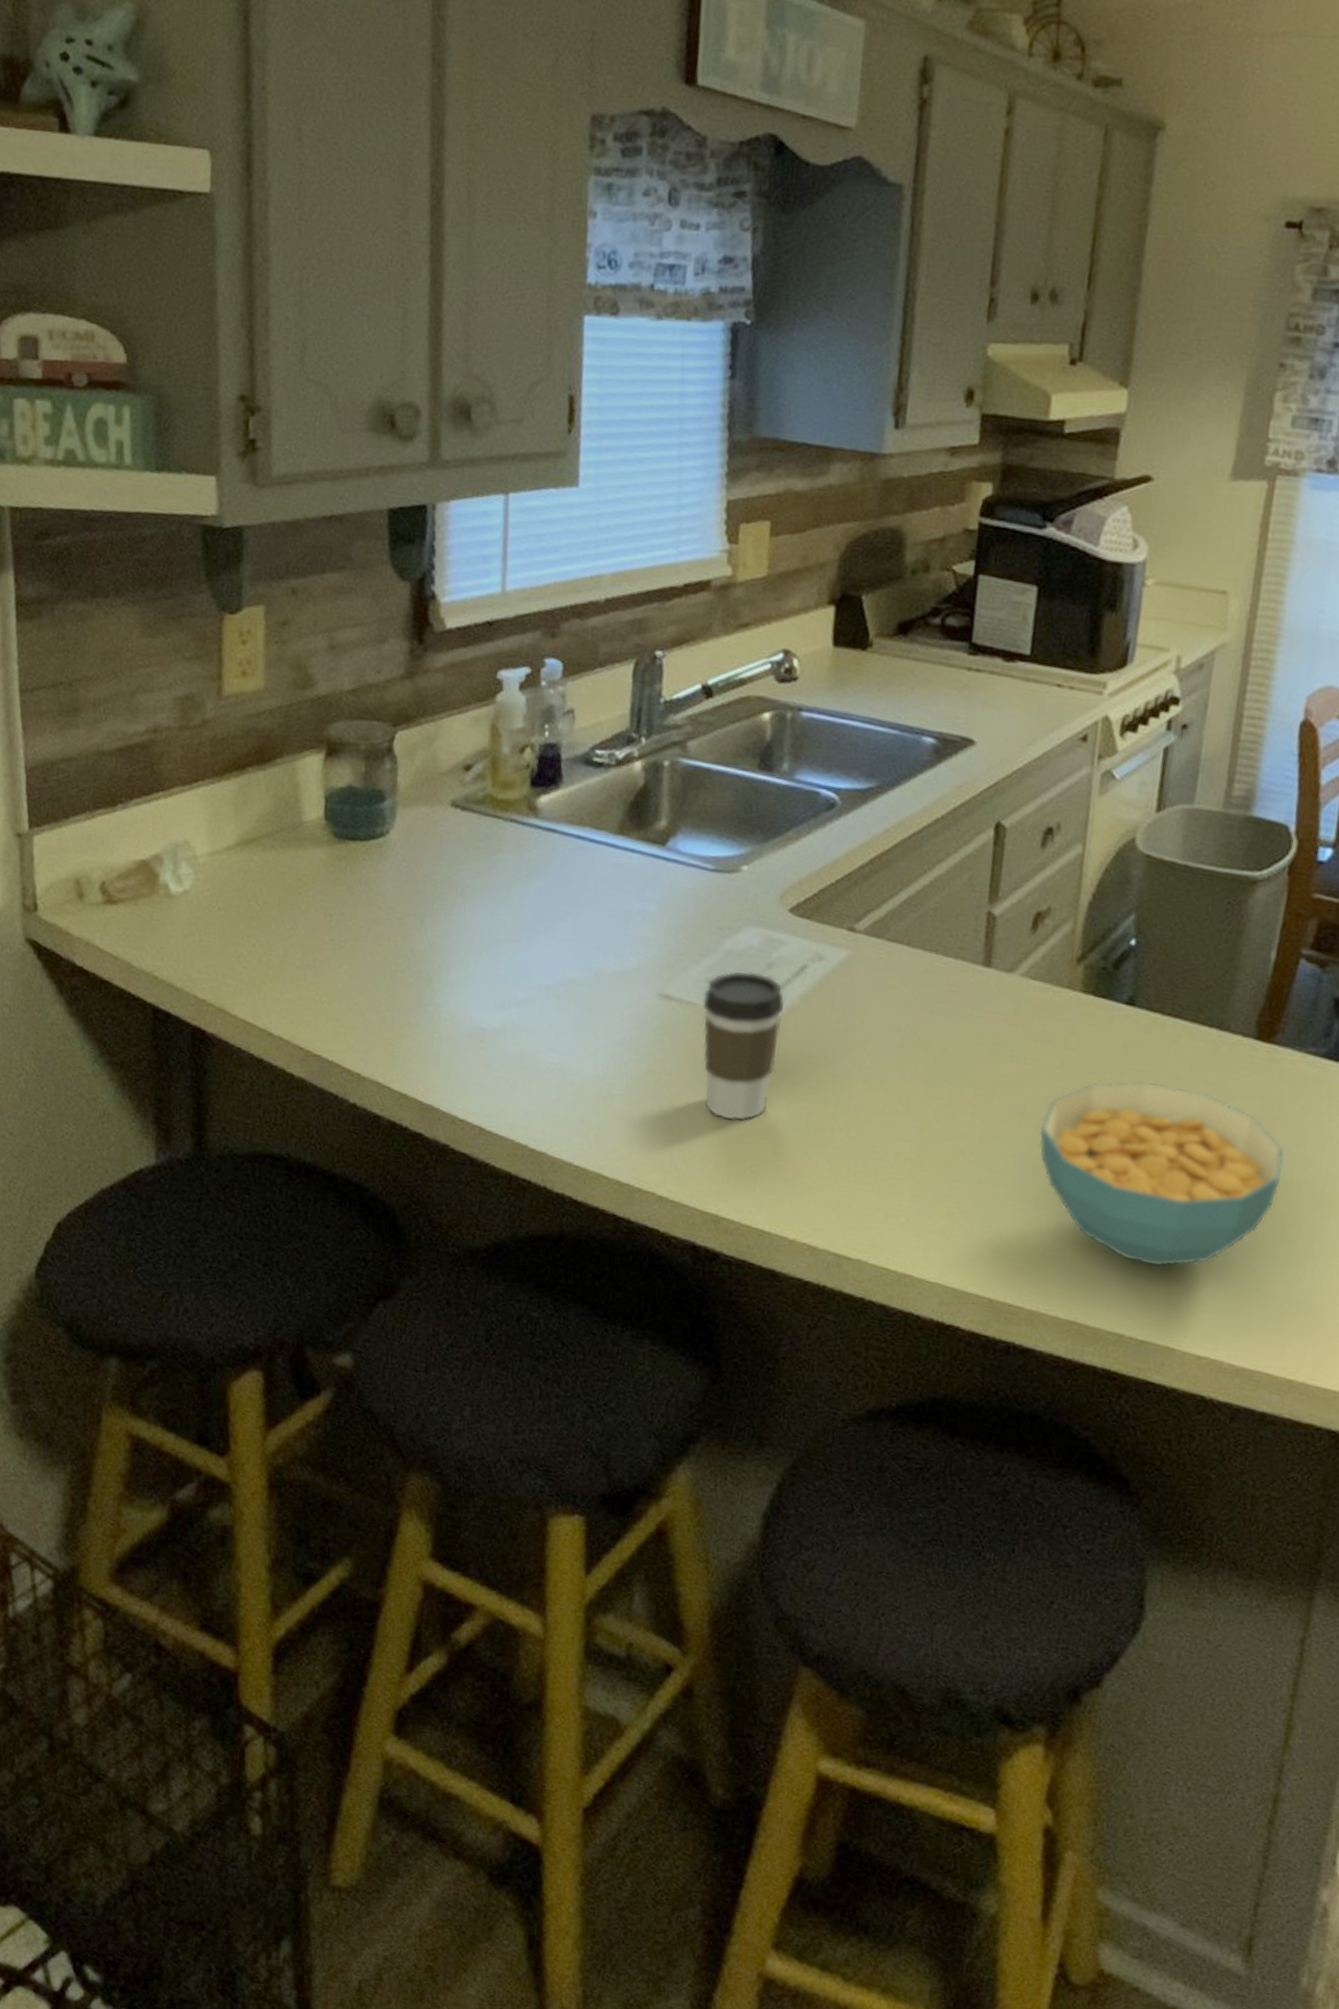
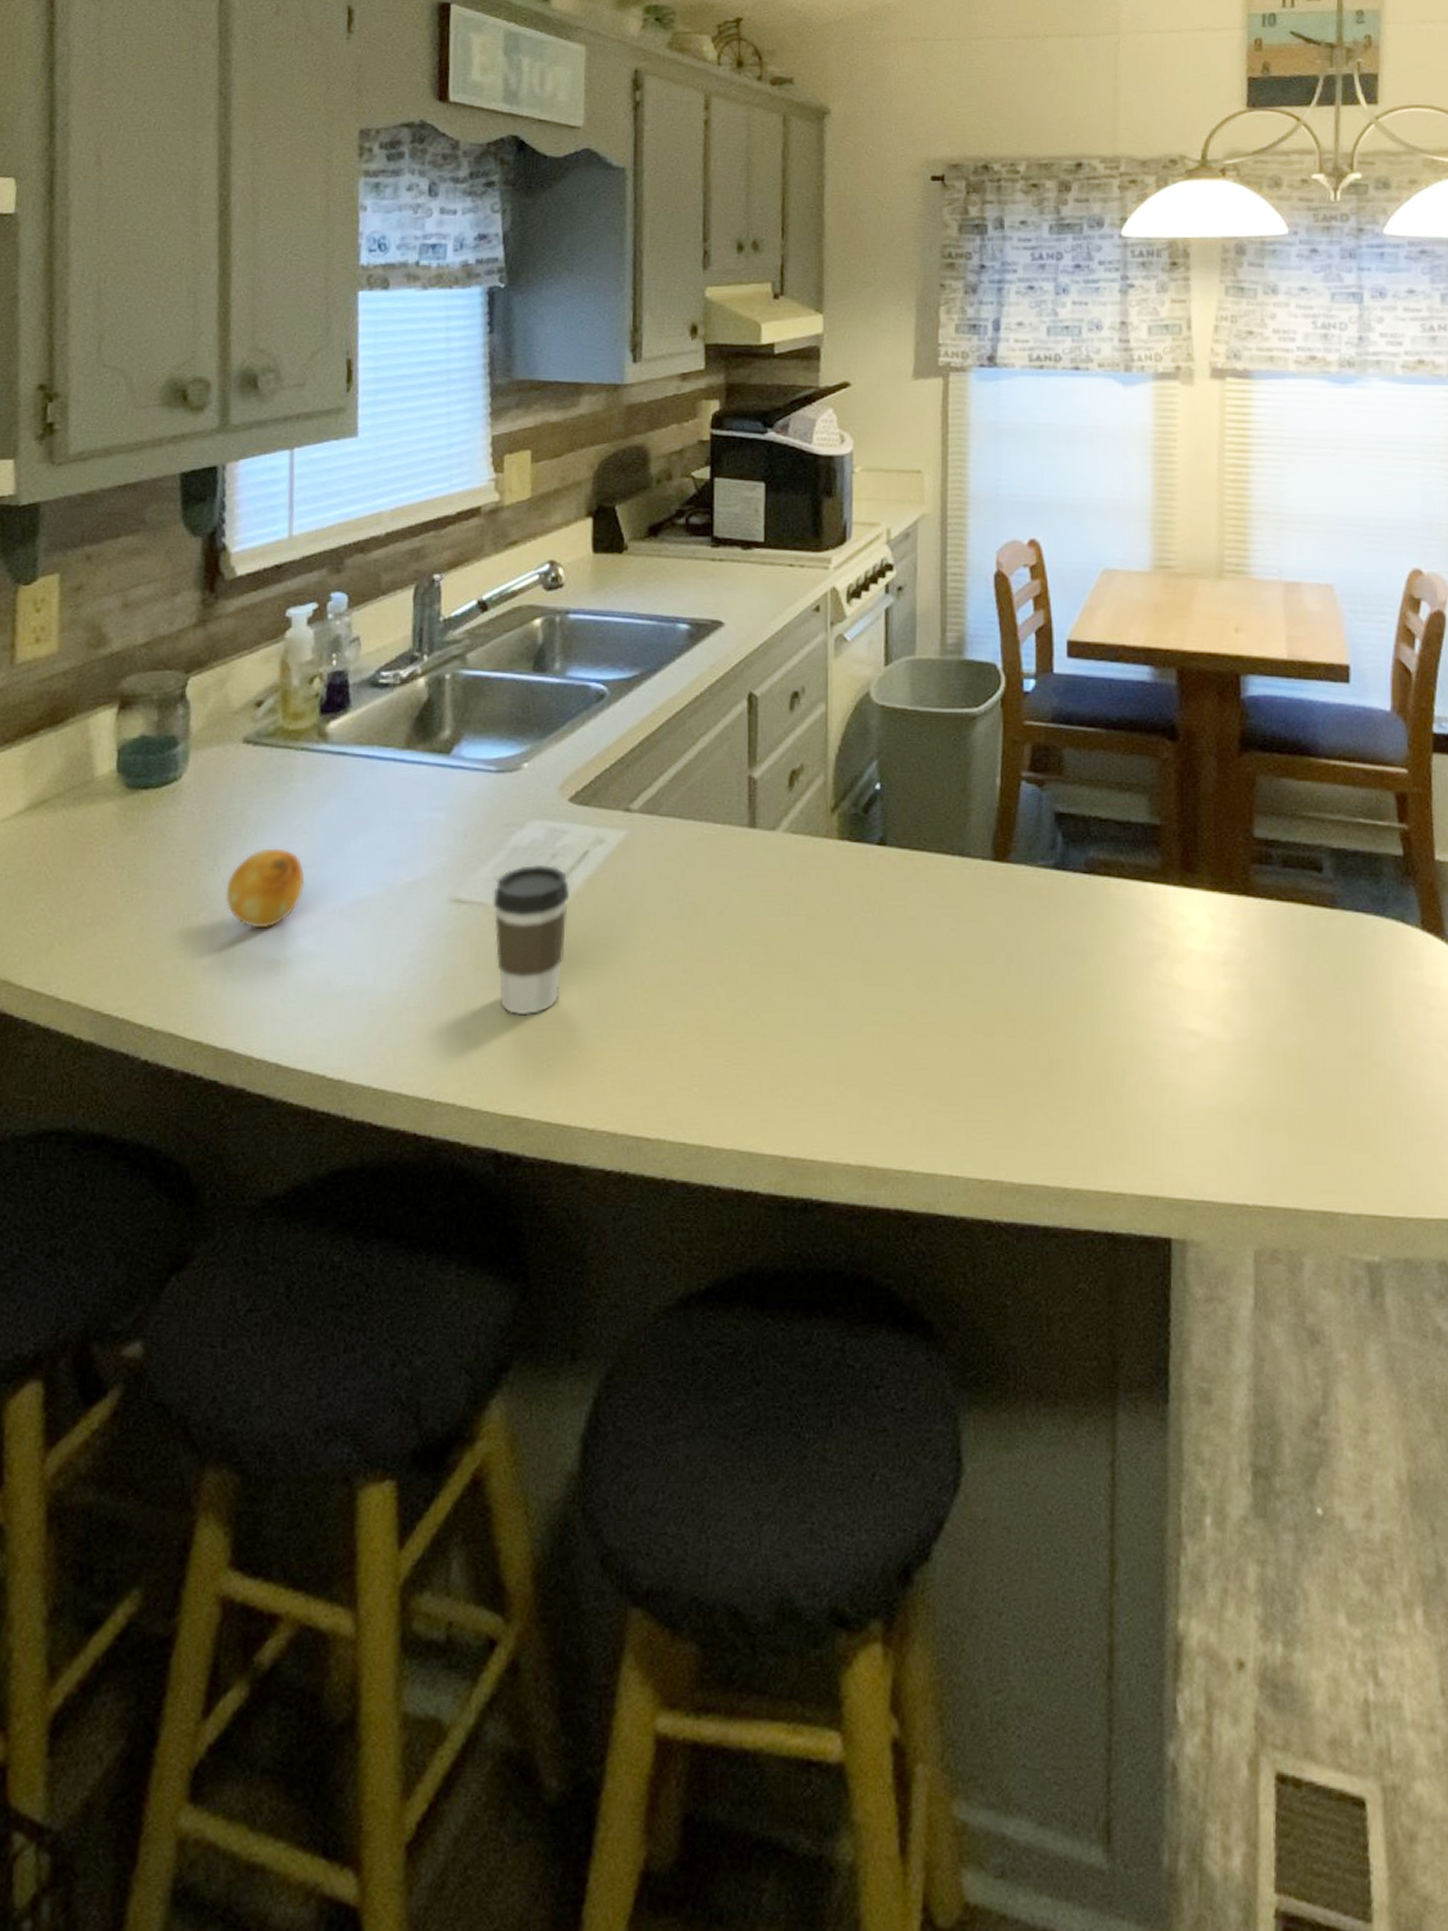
fruit: none [431,915,512,996] -> present [225,848,305,929]
cereal bowl: present [1039,1081,1284,1267] -> none [814,915,1032,1095]

